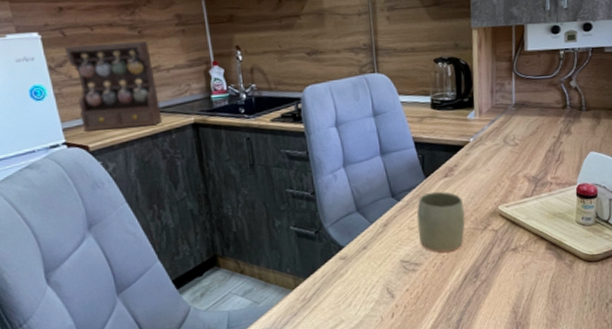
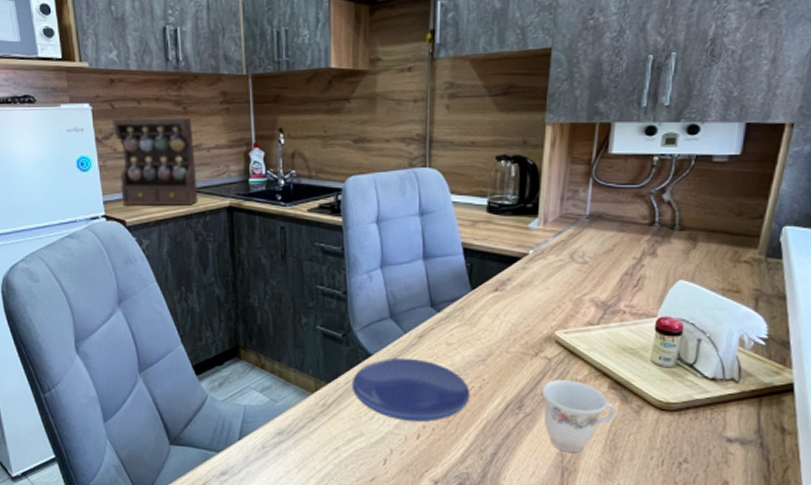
plate: none [328,245,434,303] -> present [352,358,470,422]
mug: present [416,191,466,253] -> none [456,306,515,377]
teacup: none [492,246,554,309] -> present [541,379,616,453]

